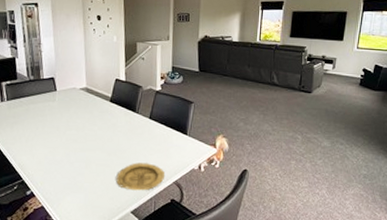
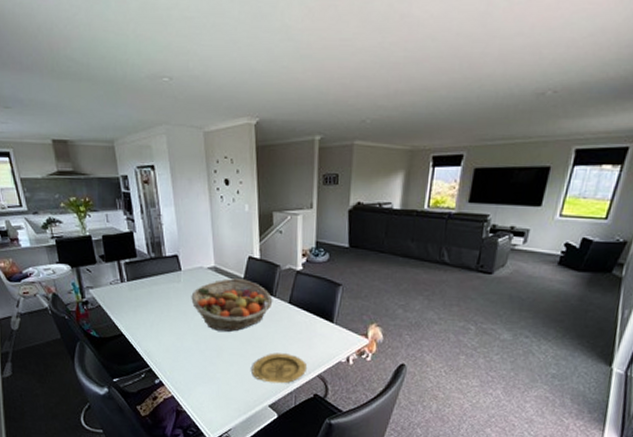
fruit basket: none [64,98,136,145] -> present [191,278,273,332]

